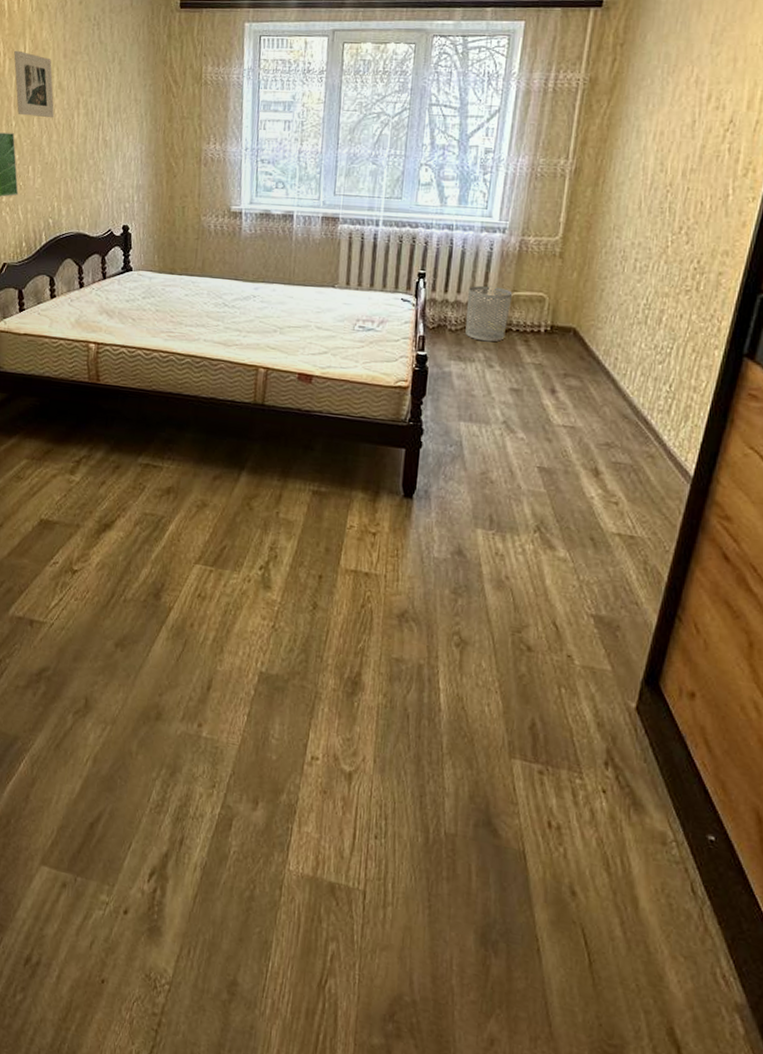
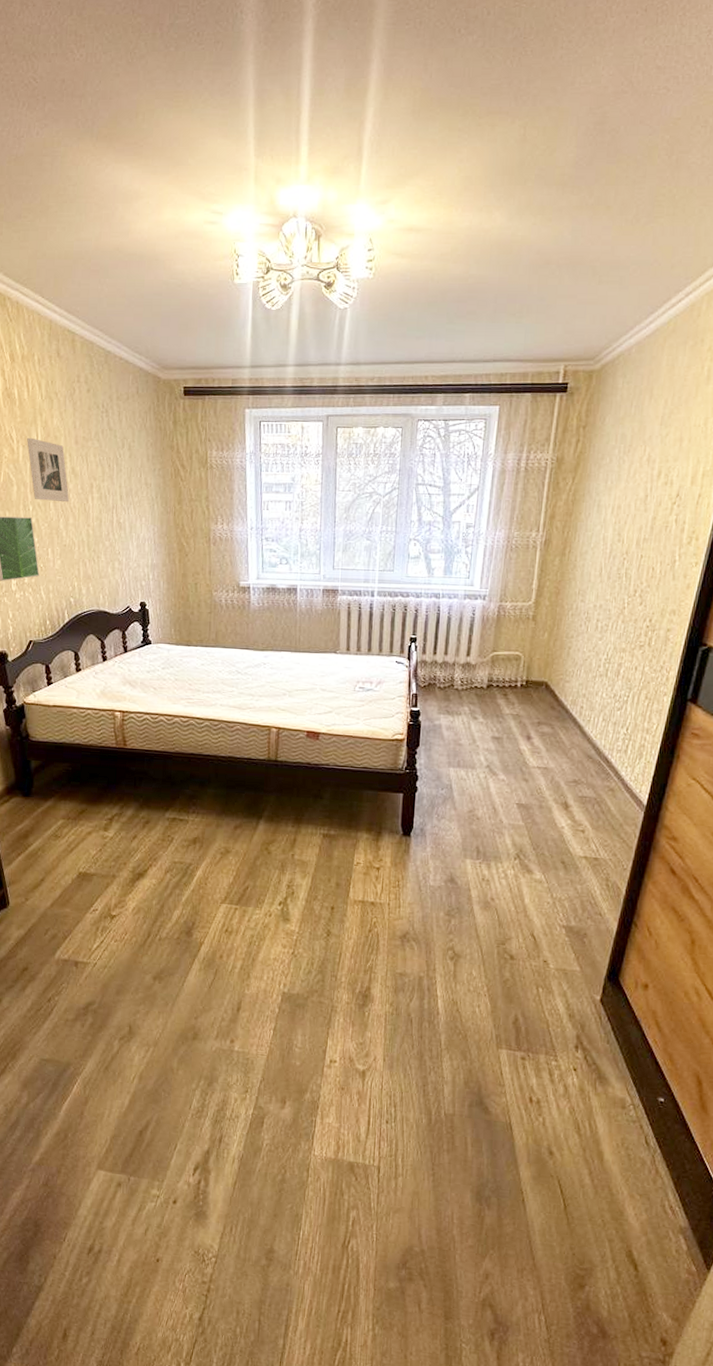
waste bin: present [465,285,513,342] -> none [452,647,493,697]

